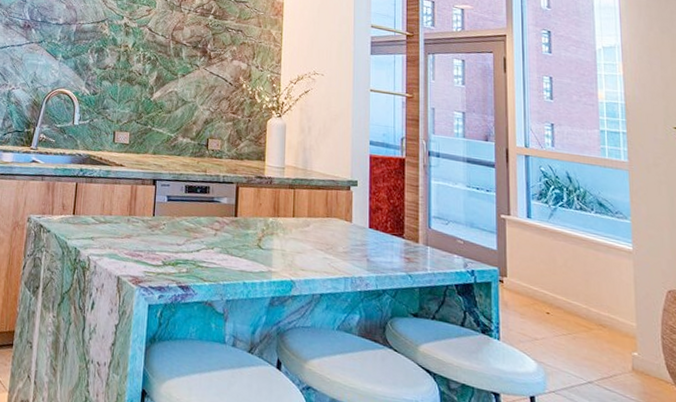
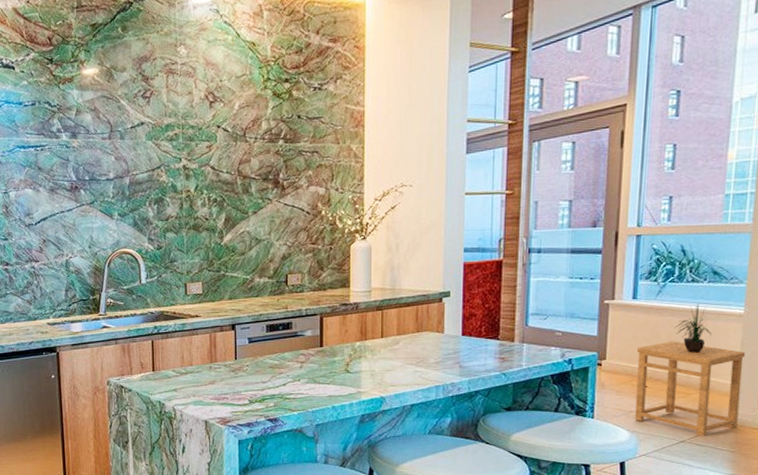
side table: none [535,267,643,380] -> present [634,341,746,436]
potted plant: none [568,232,606,286] -> present [674,303,712,354]

